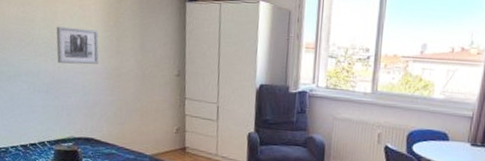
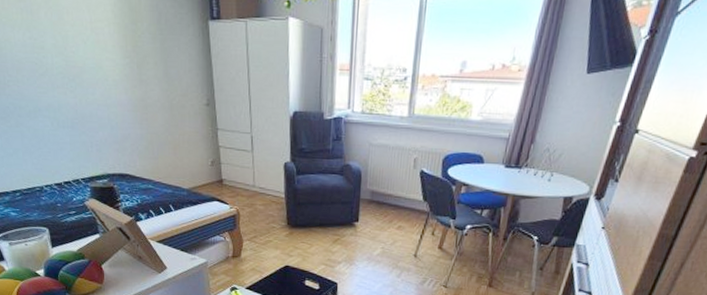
wall art: present [56,26,99,65] -> none [70,53,122,96]

